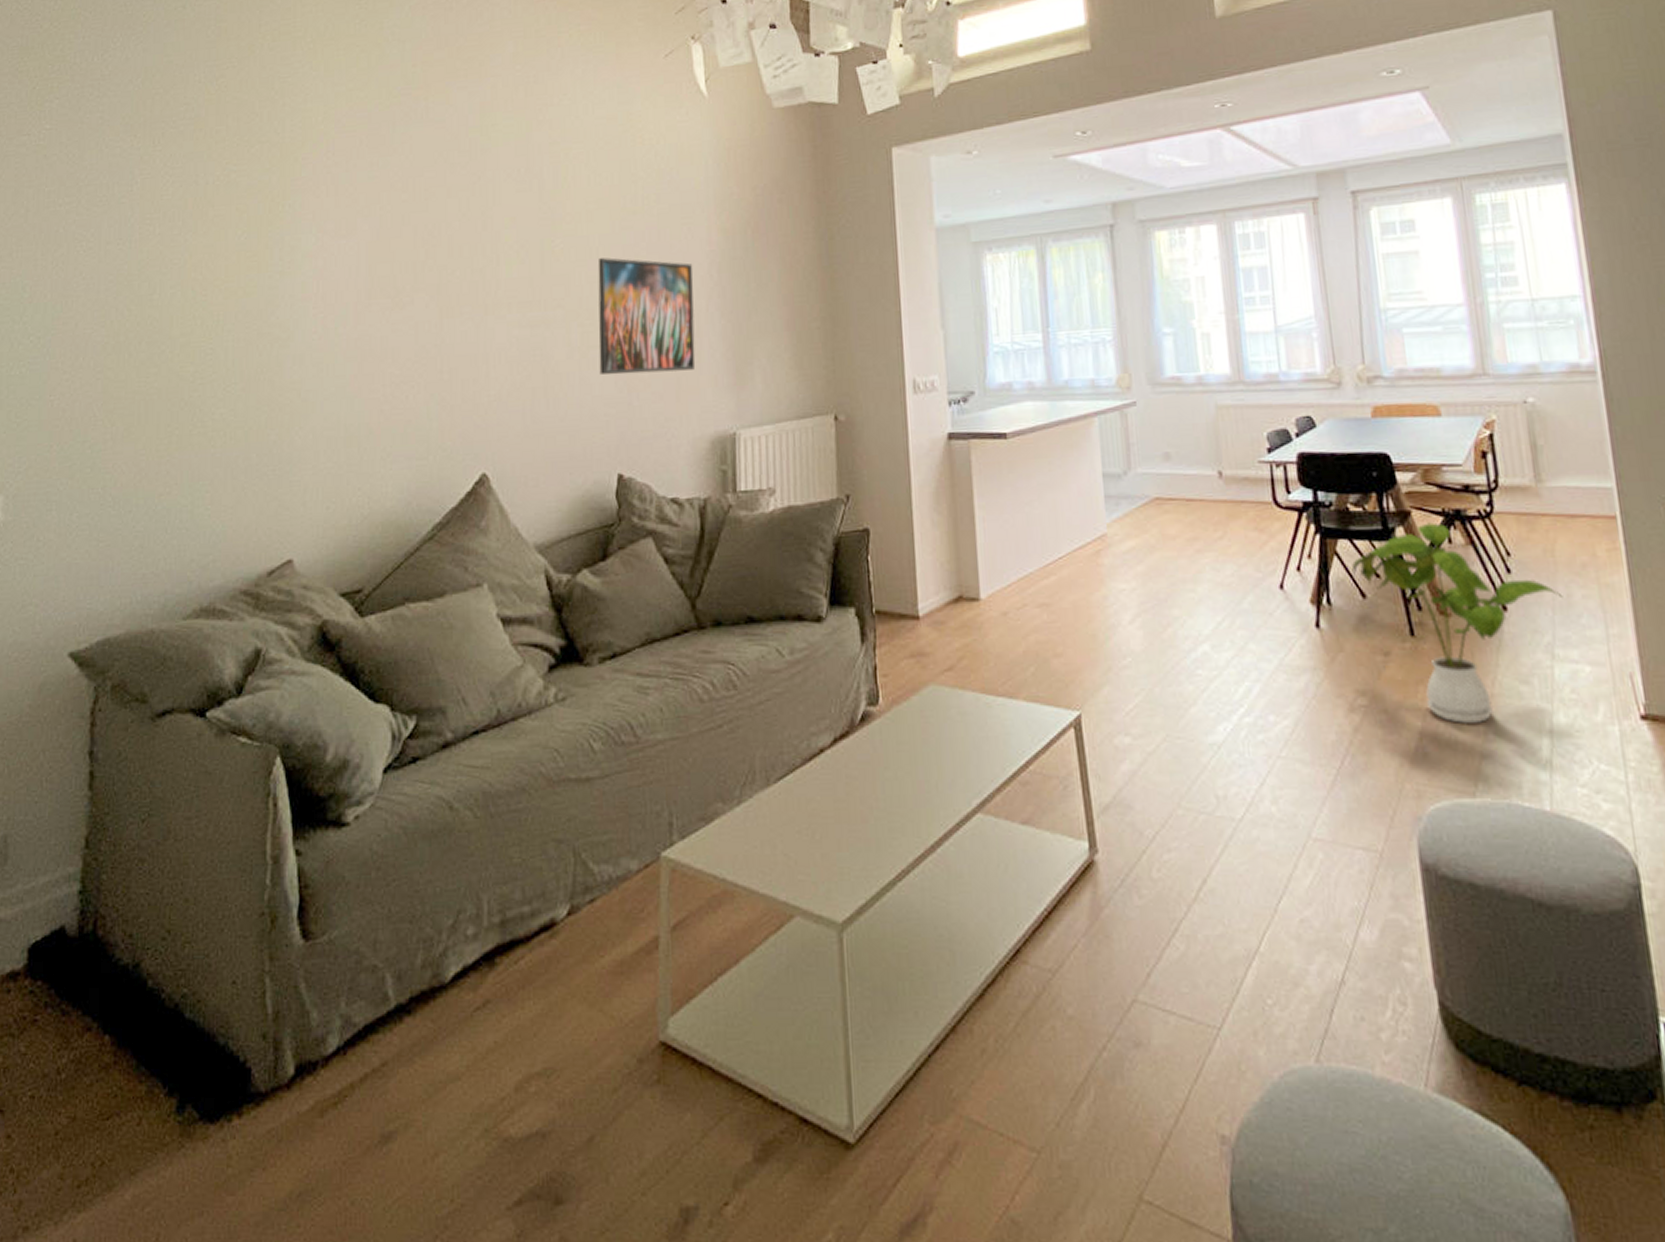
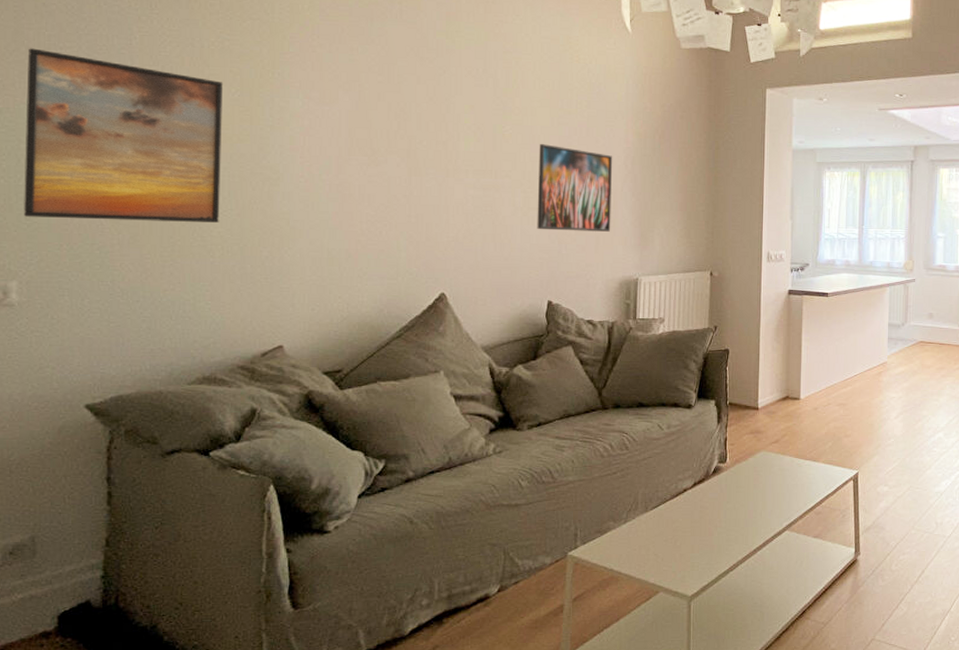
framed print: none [14,209,229,414] -> present [24,48,223,223]

